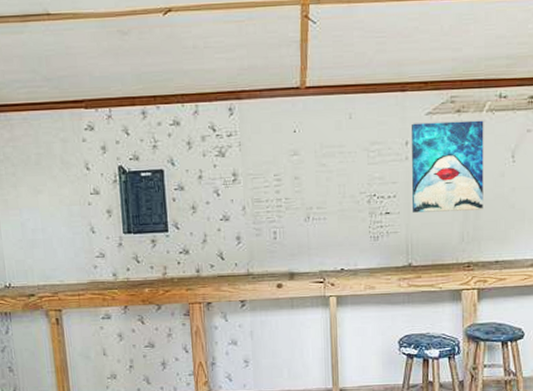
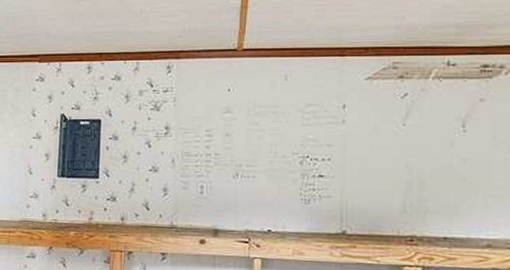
wall art: present [411,120,484,213] -> none [349,87,430,180]

